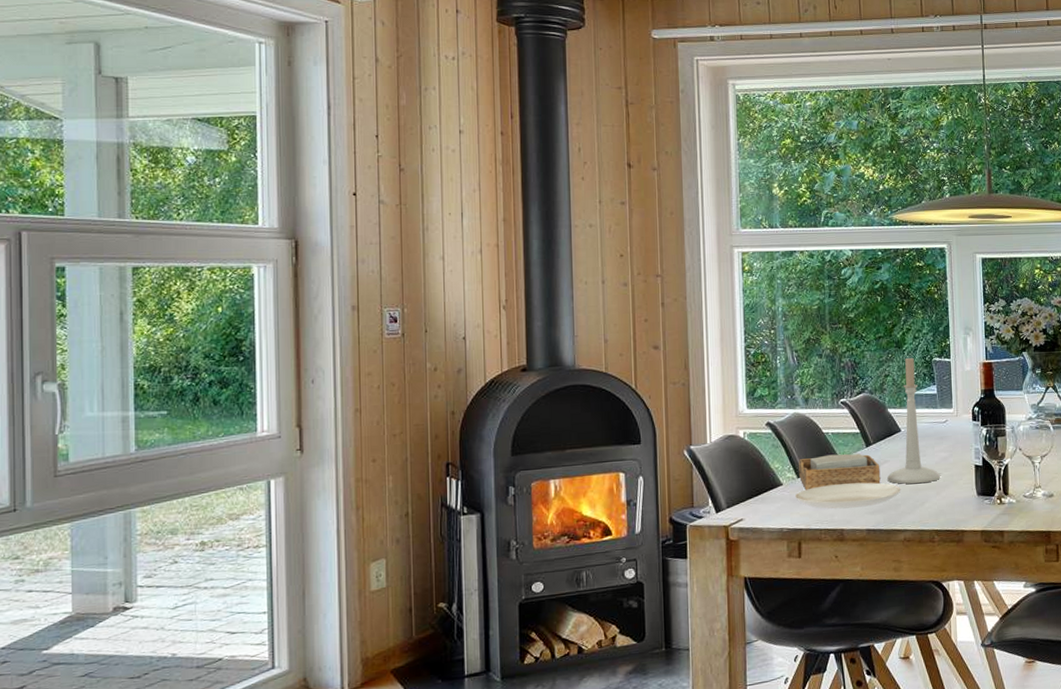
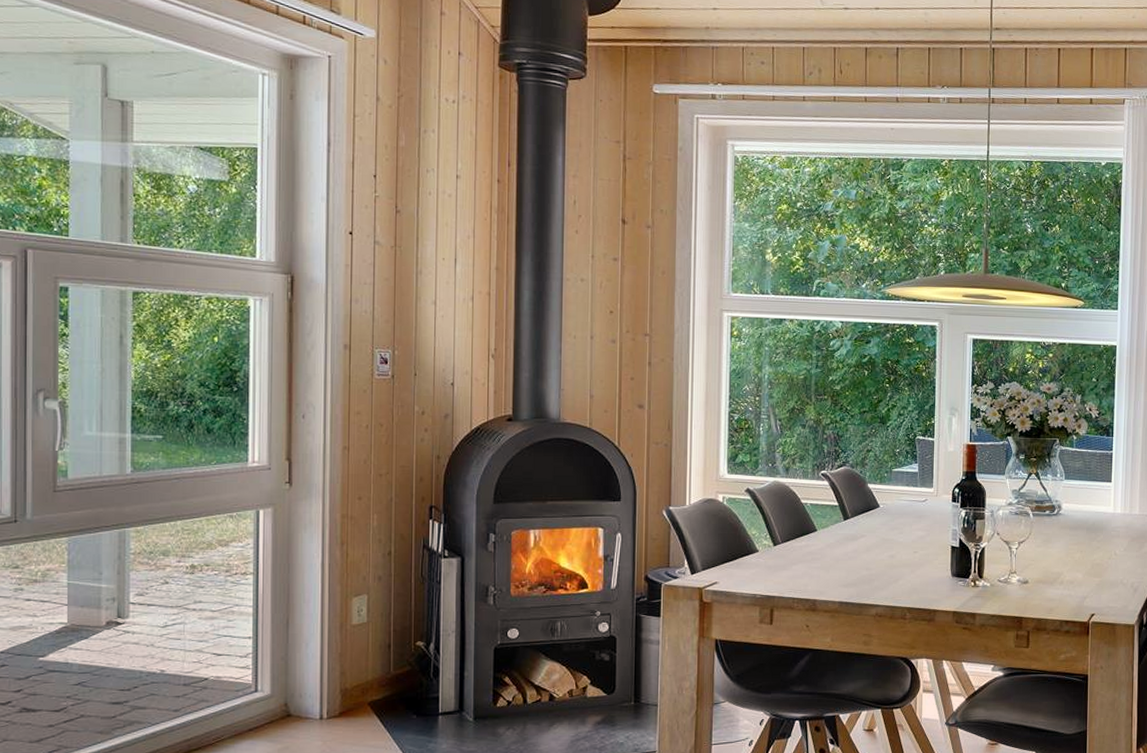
plate: present [795,482,901,510] -> none [770,555,876,579]
napkin holder: present [798,453,881,491] -> none [774,525,856,559]
candlestick: present [887,357,940,484] -> none [863,434,916,561]

